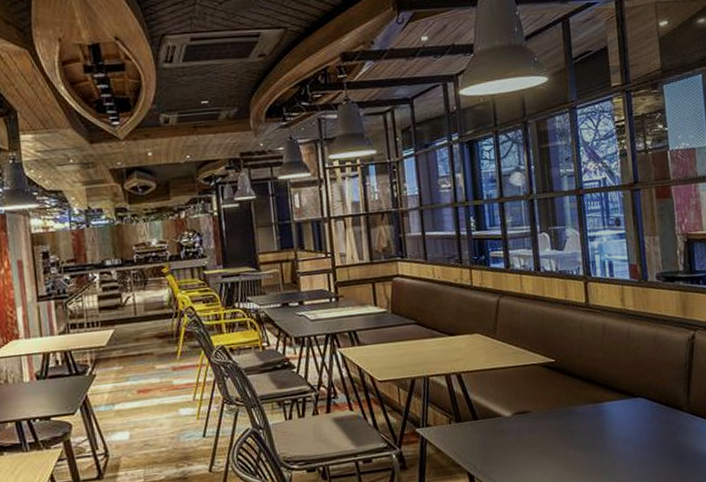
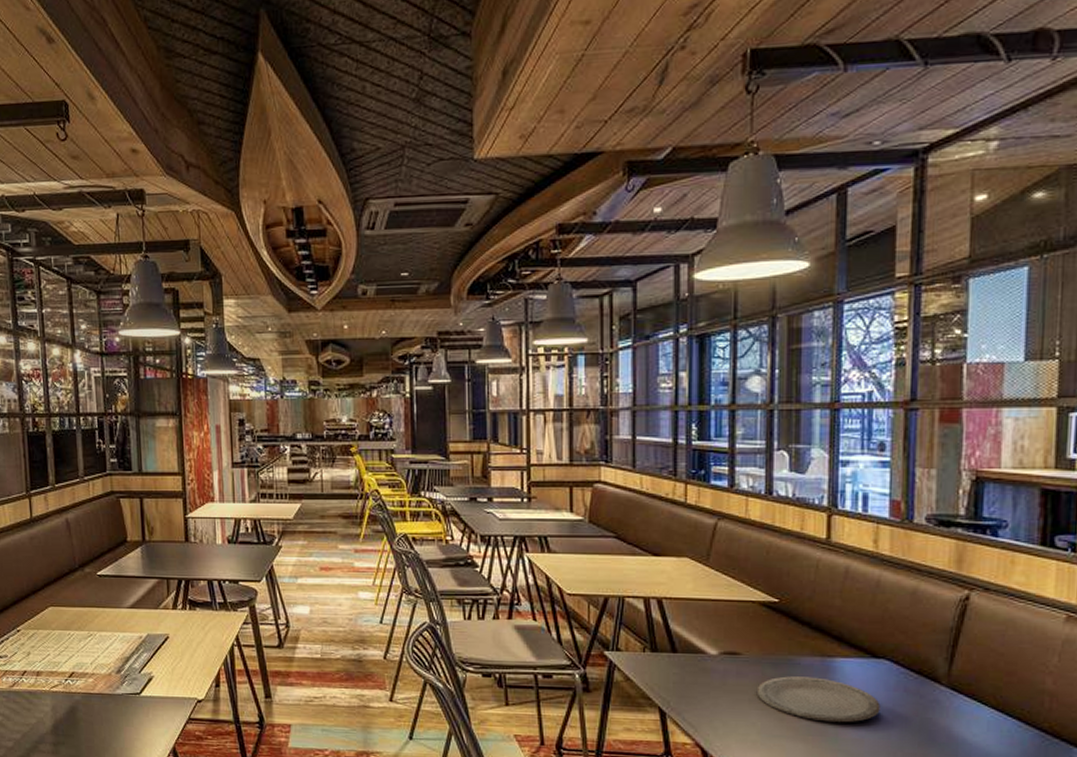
plate: none [546,421,643,460] -> present [756,676,881,723]

